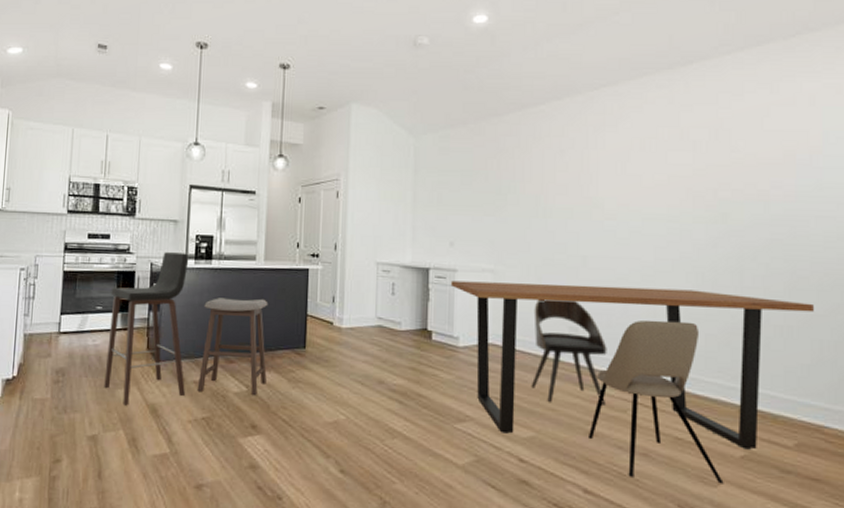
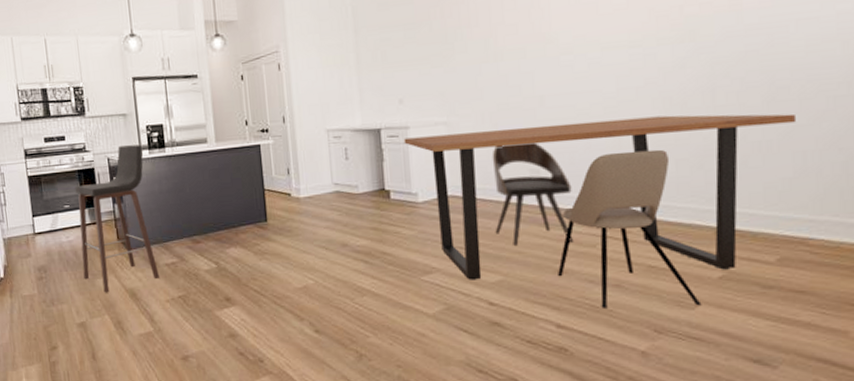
bar stool: present [197,298,268,395] -> none [164,179,234,274]

